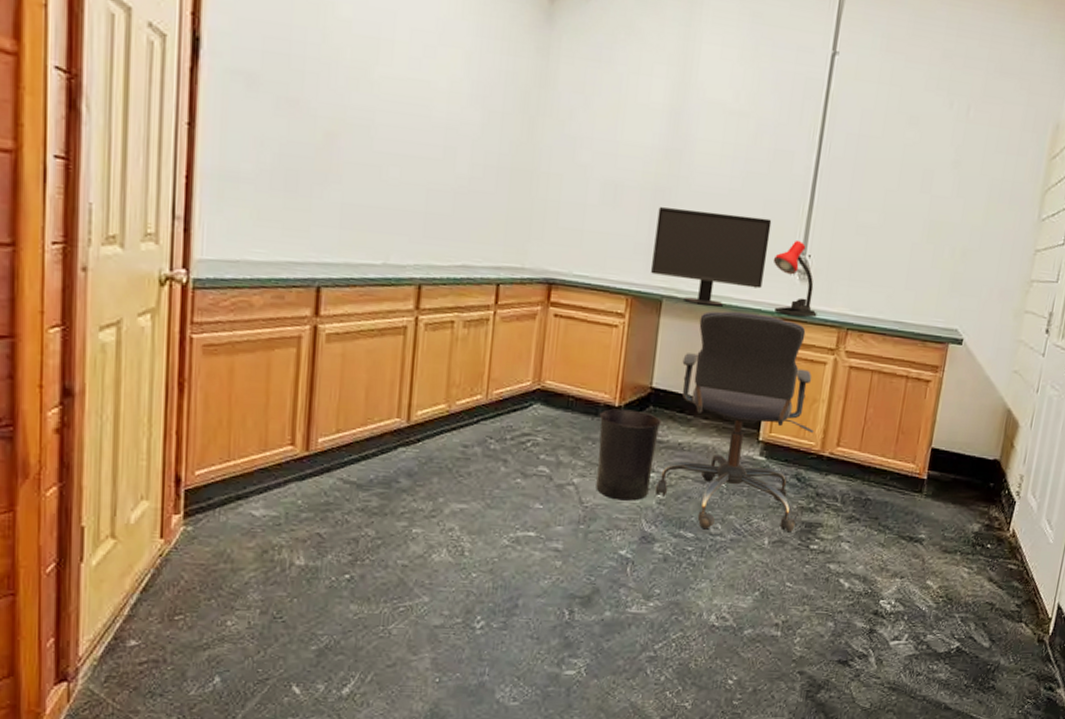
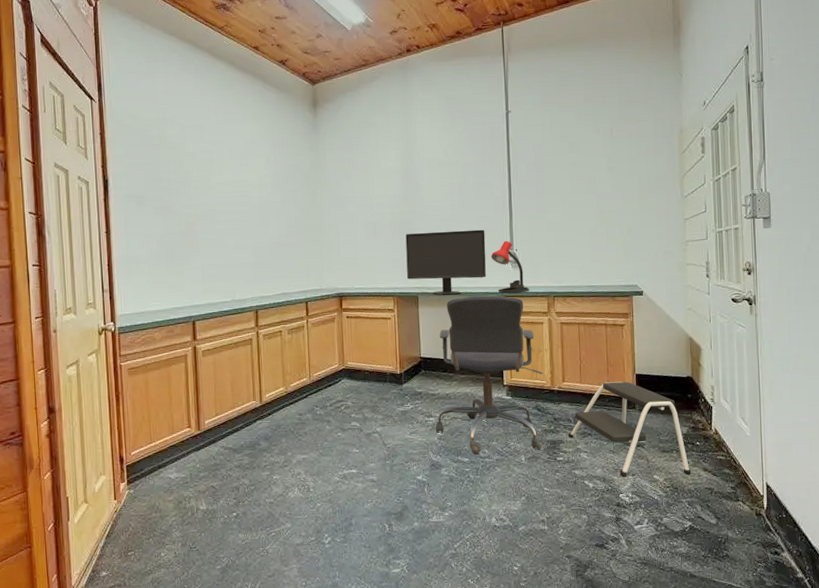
waste bin: present [596,409,662,501] -> none [387,374,432,440]
step stool: none [829,454,974,584] -> present [568,381,691,477]

